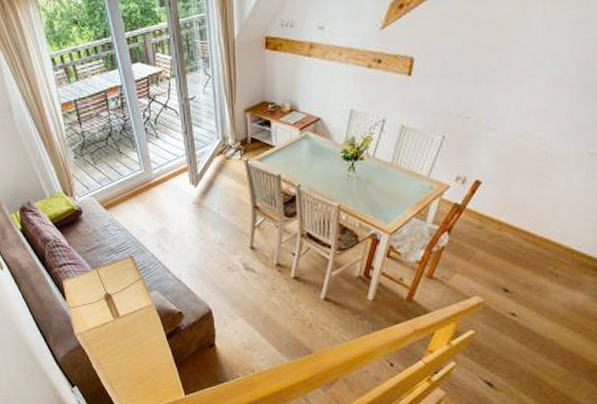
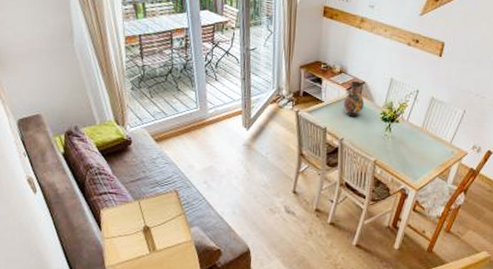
vase: none [298,118,322,161] -> present [344,81,365,118]

